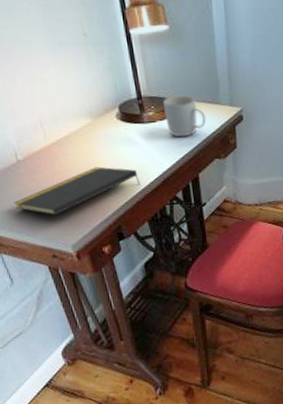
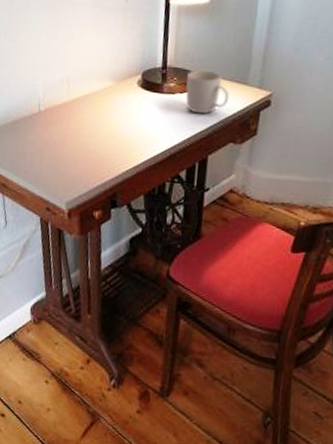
notepad: present [13,166,141,216] -> none [25,129,146,170]

